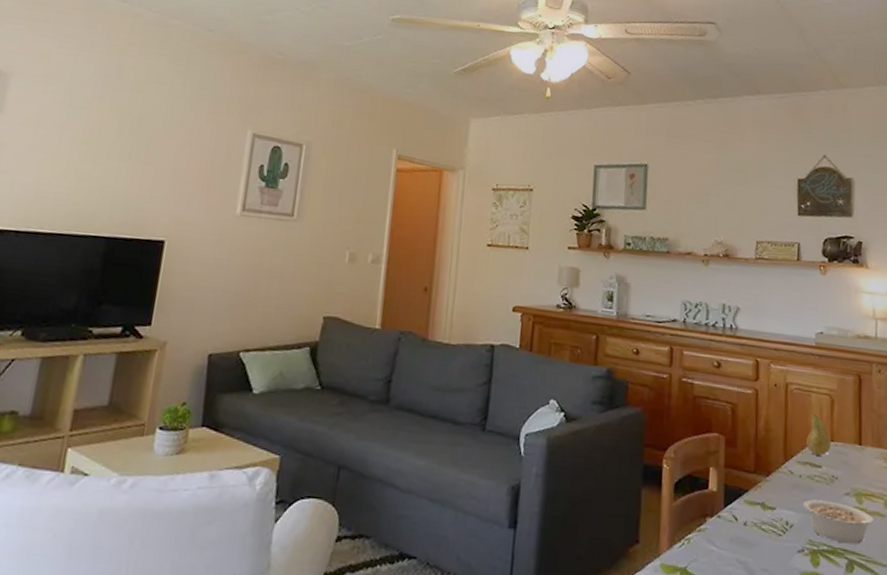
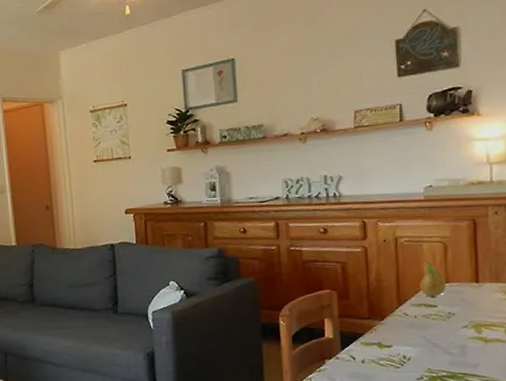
legume: present [803,499,874,544] -> none [420,334,494,369]

